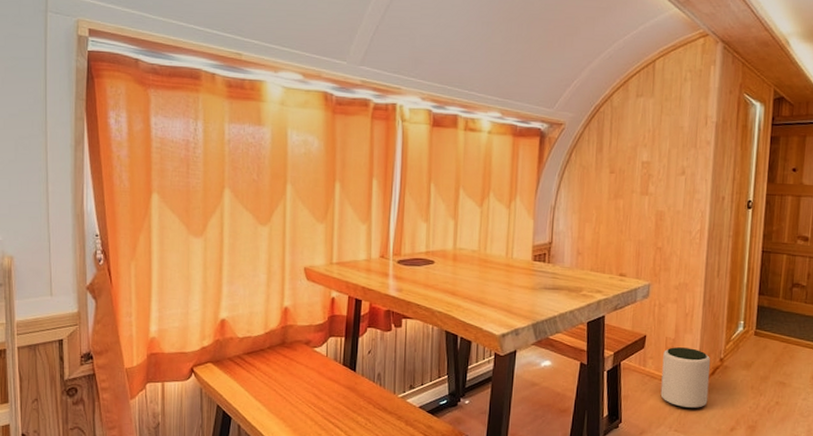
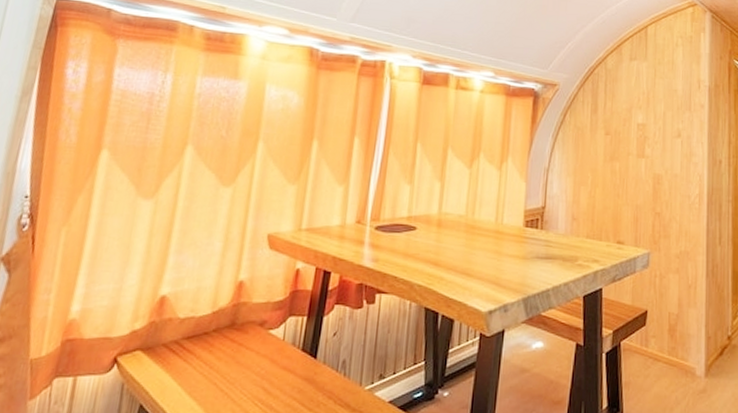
plant pot: present [660,347,711,409] -> none [665,324,718,397]

